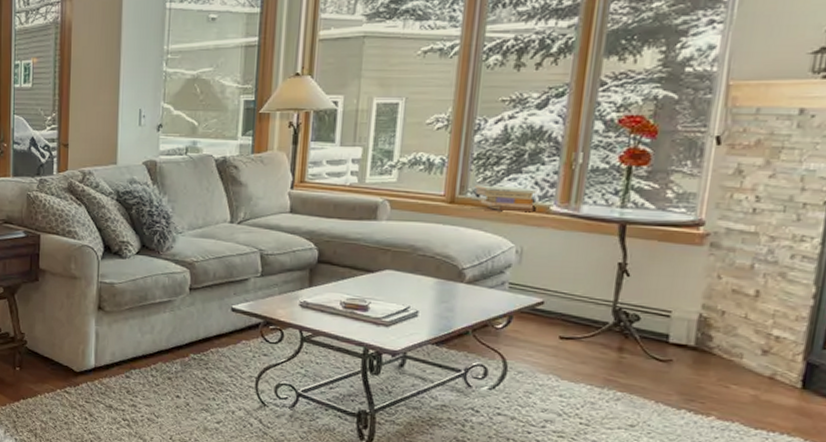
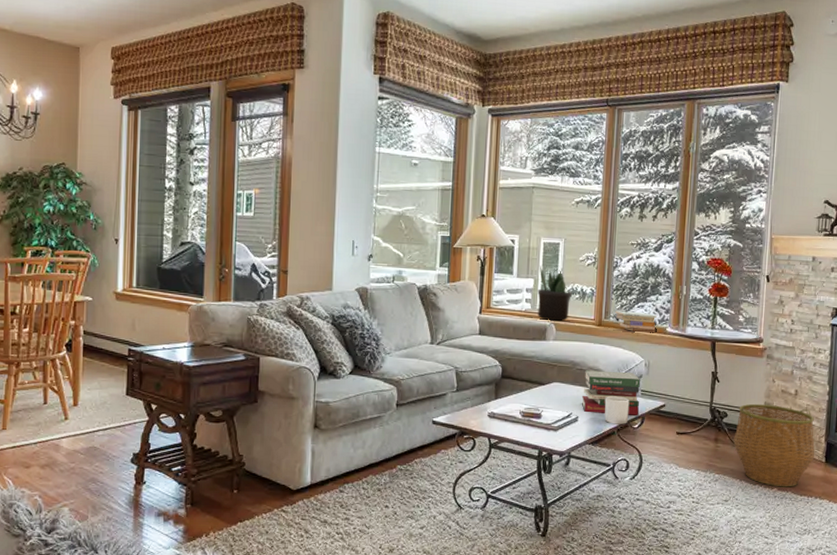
planter: none [366,131,414,198] -> present [537,265,572,322]
books: none [423,256,508,313] -> present [581,370,640,415]
mug: none [454,288,492,323] -> present [604,396,630,424]
basket: none [647,305,786,417] -> present [733,403,815,487]

